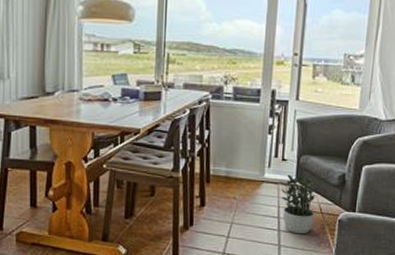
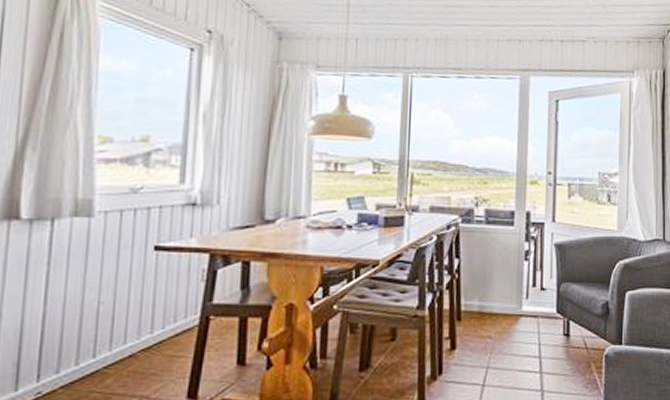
potted plant: present [279,175,320,234] -> none [538,306,583,376]

